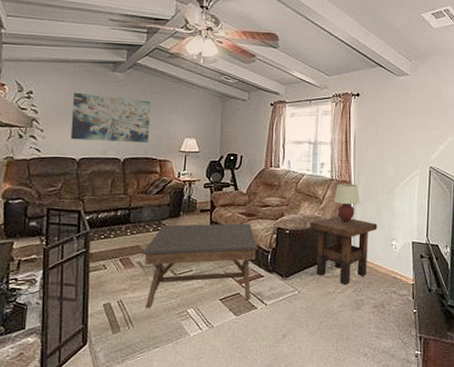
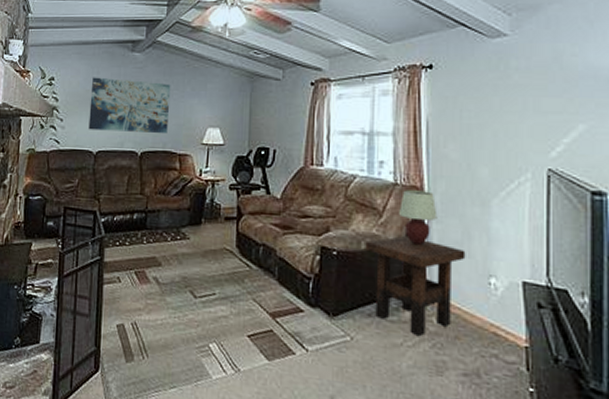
coffee table: present [141,223,258,308] -> none [158,233,296,342]

